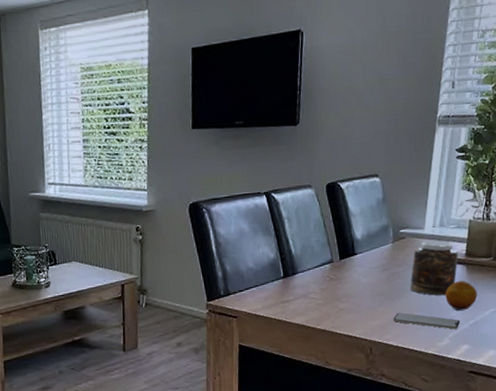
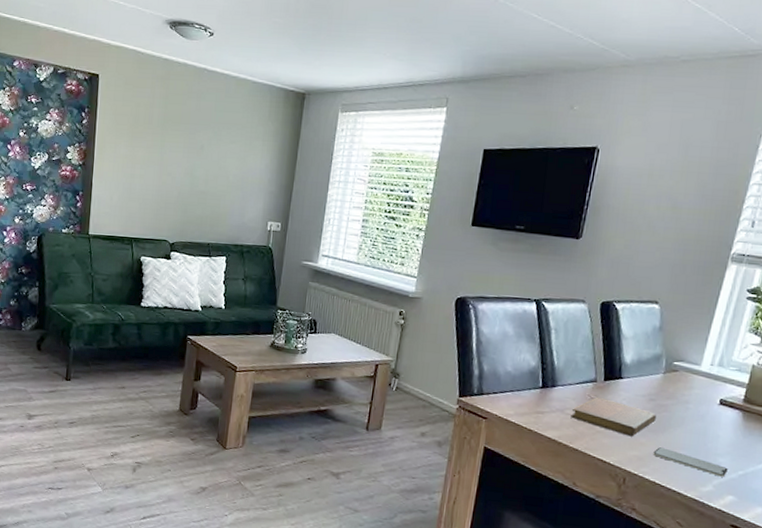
notebook: none [314,276,391,308] -> present [571,397,656,437]
jar: present [410,240,458,296] -> none [677,377,735,439]
fruit: present [445,280,478,311] -> none [714,426,752,459]

